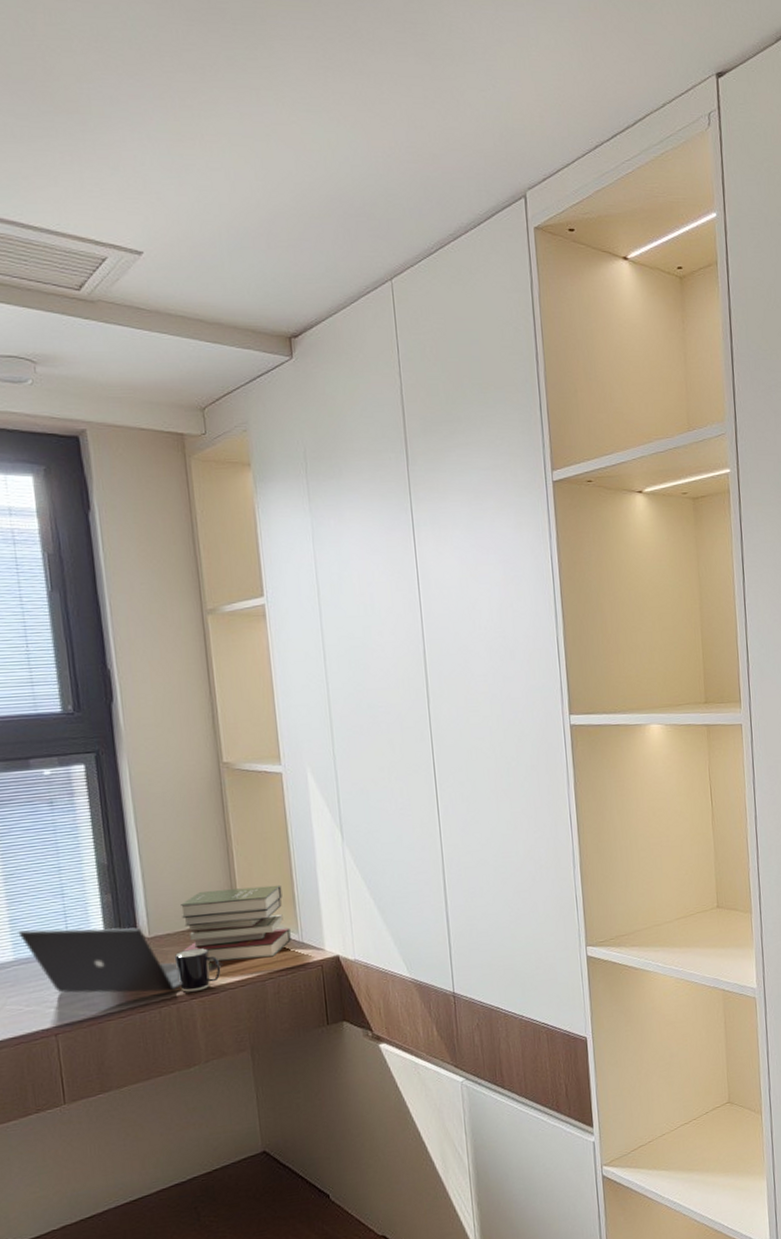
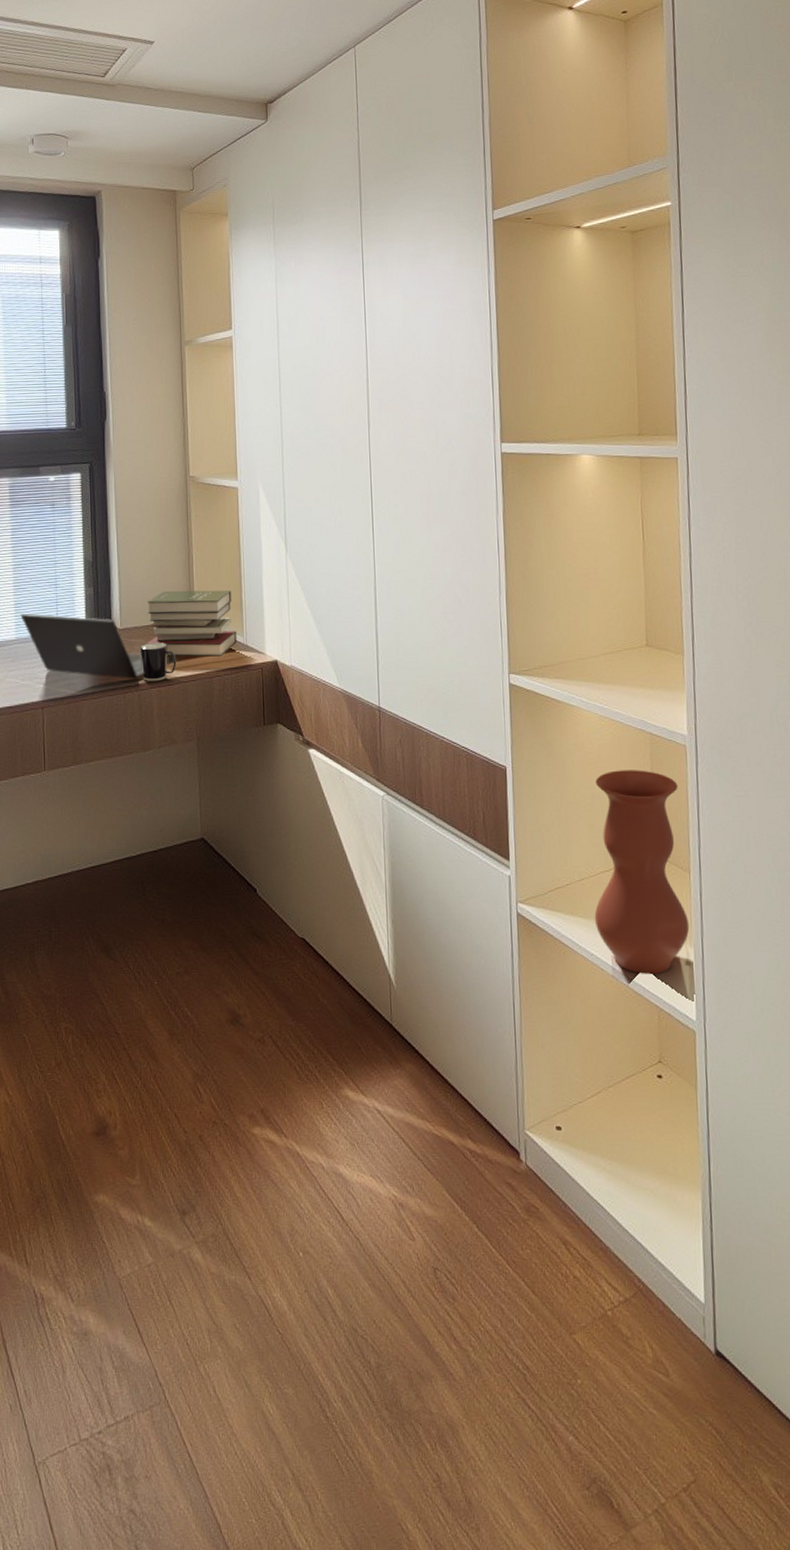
vase: none [673,1025,763,1214] -> present [594,770,690,975]

